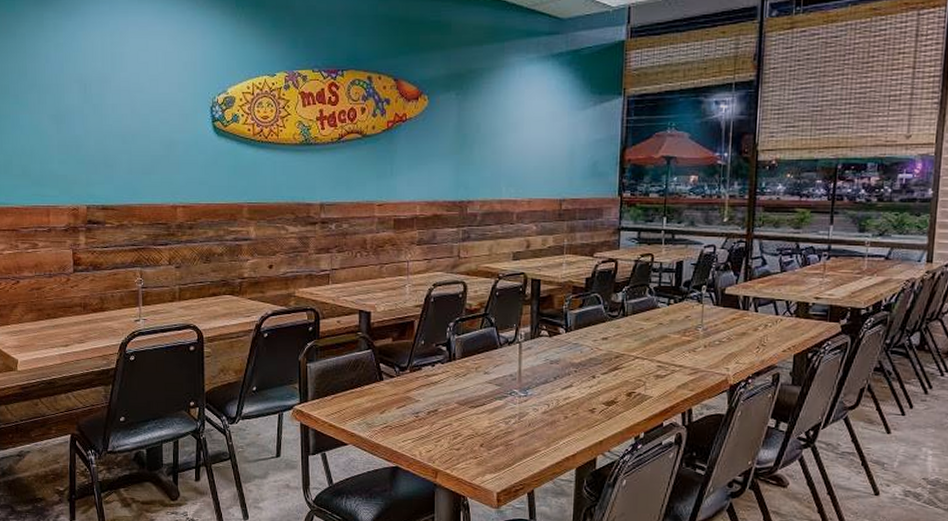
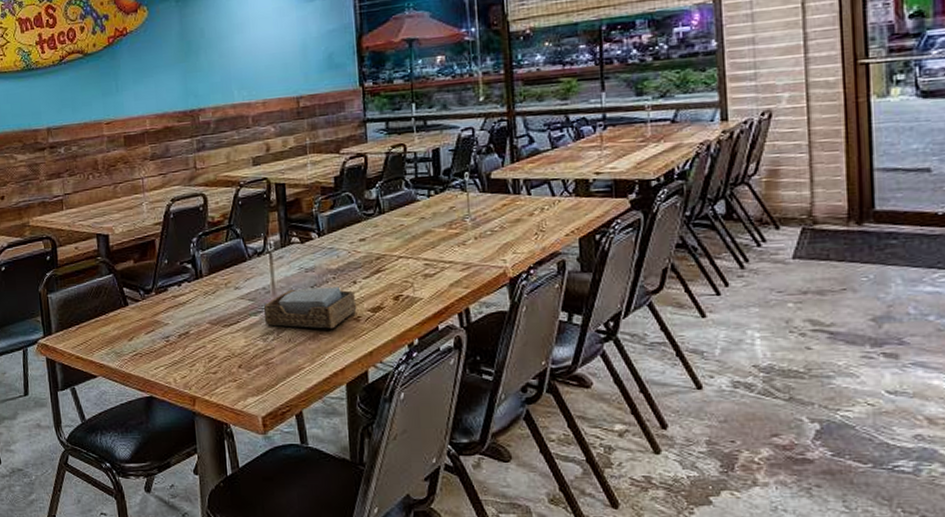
napkin holder: none [508,378,593,418] -> present [263,286,357,329]

